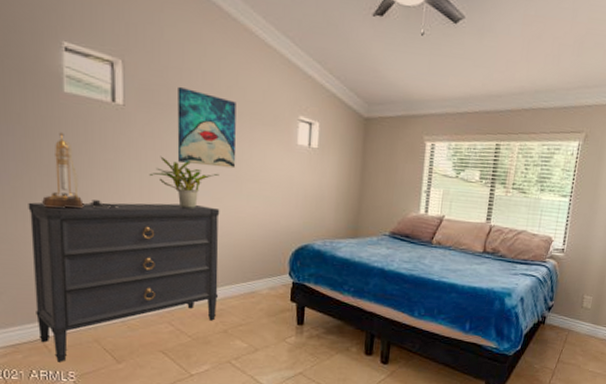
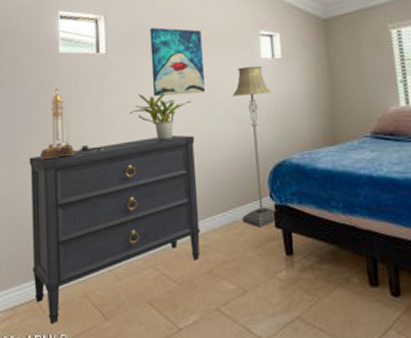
floor lamp: none [260,149,303,300] -> present [233,65,277,228]

